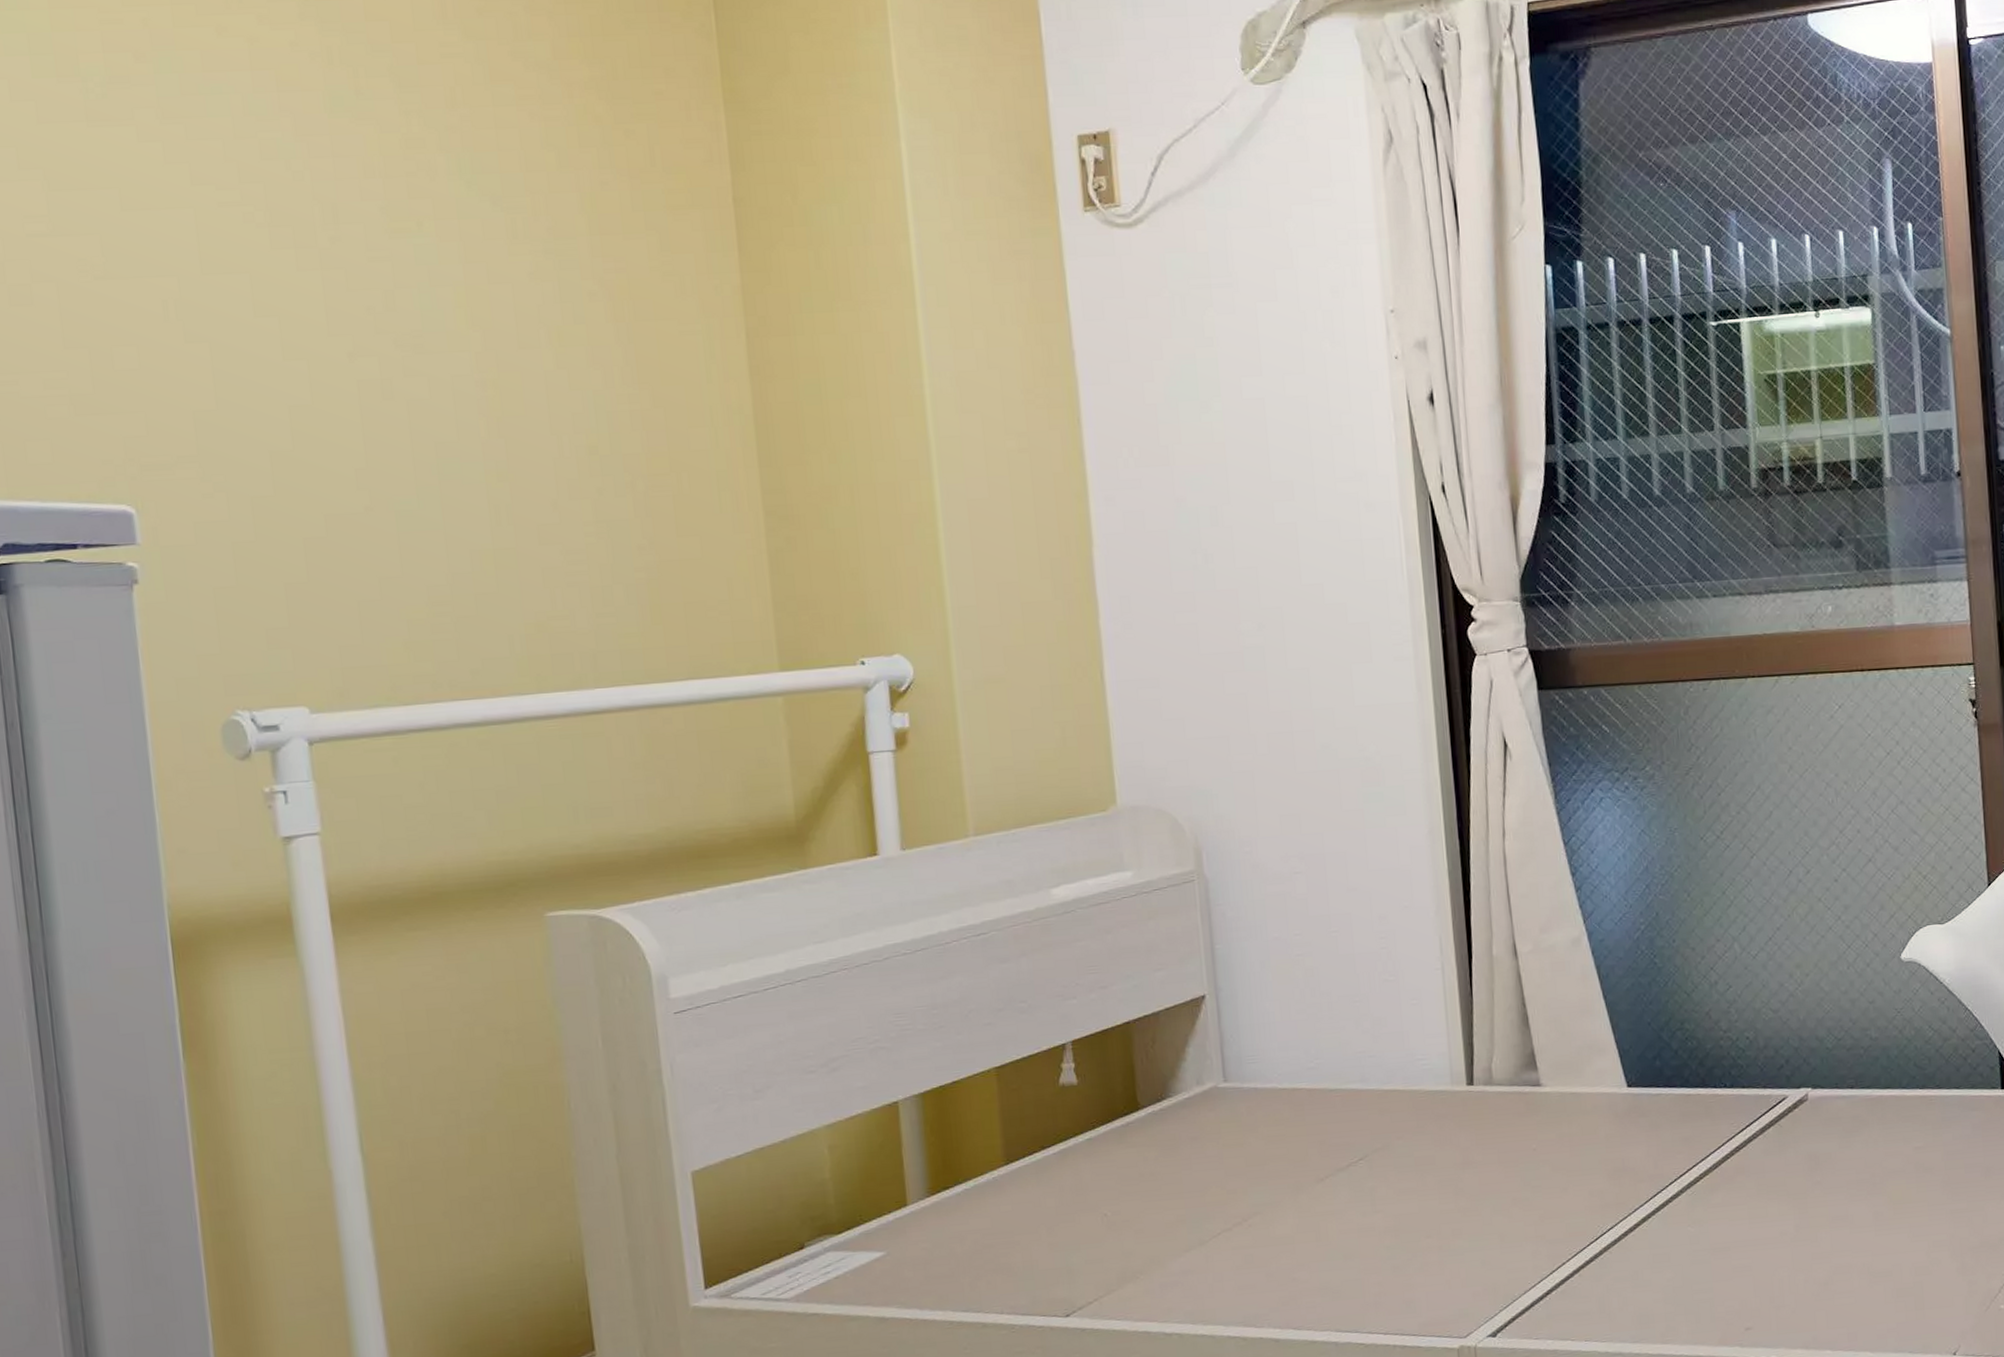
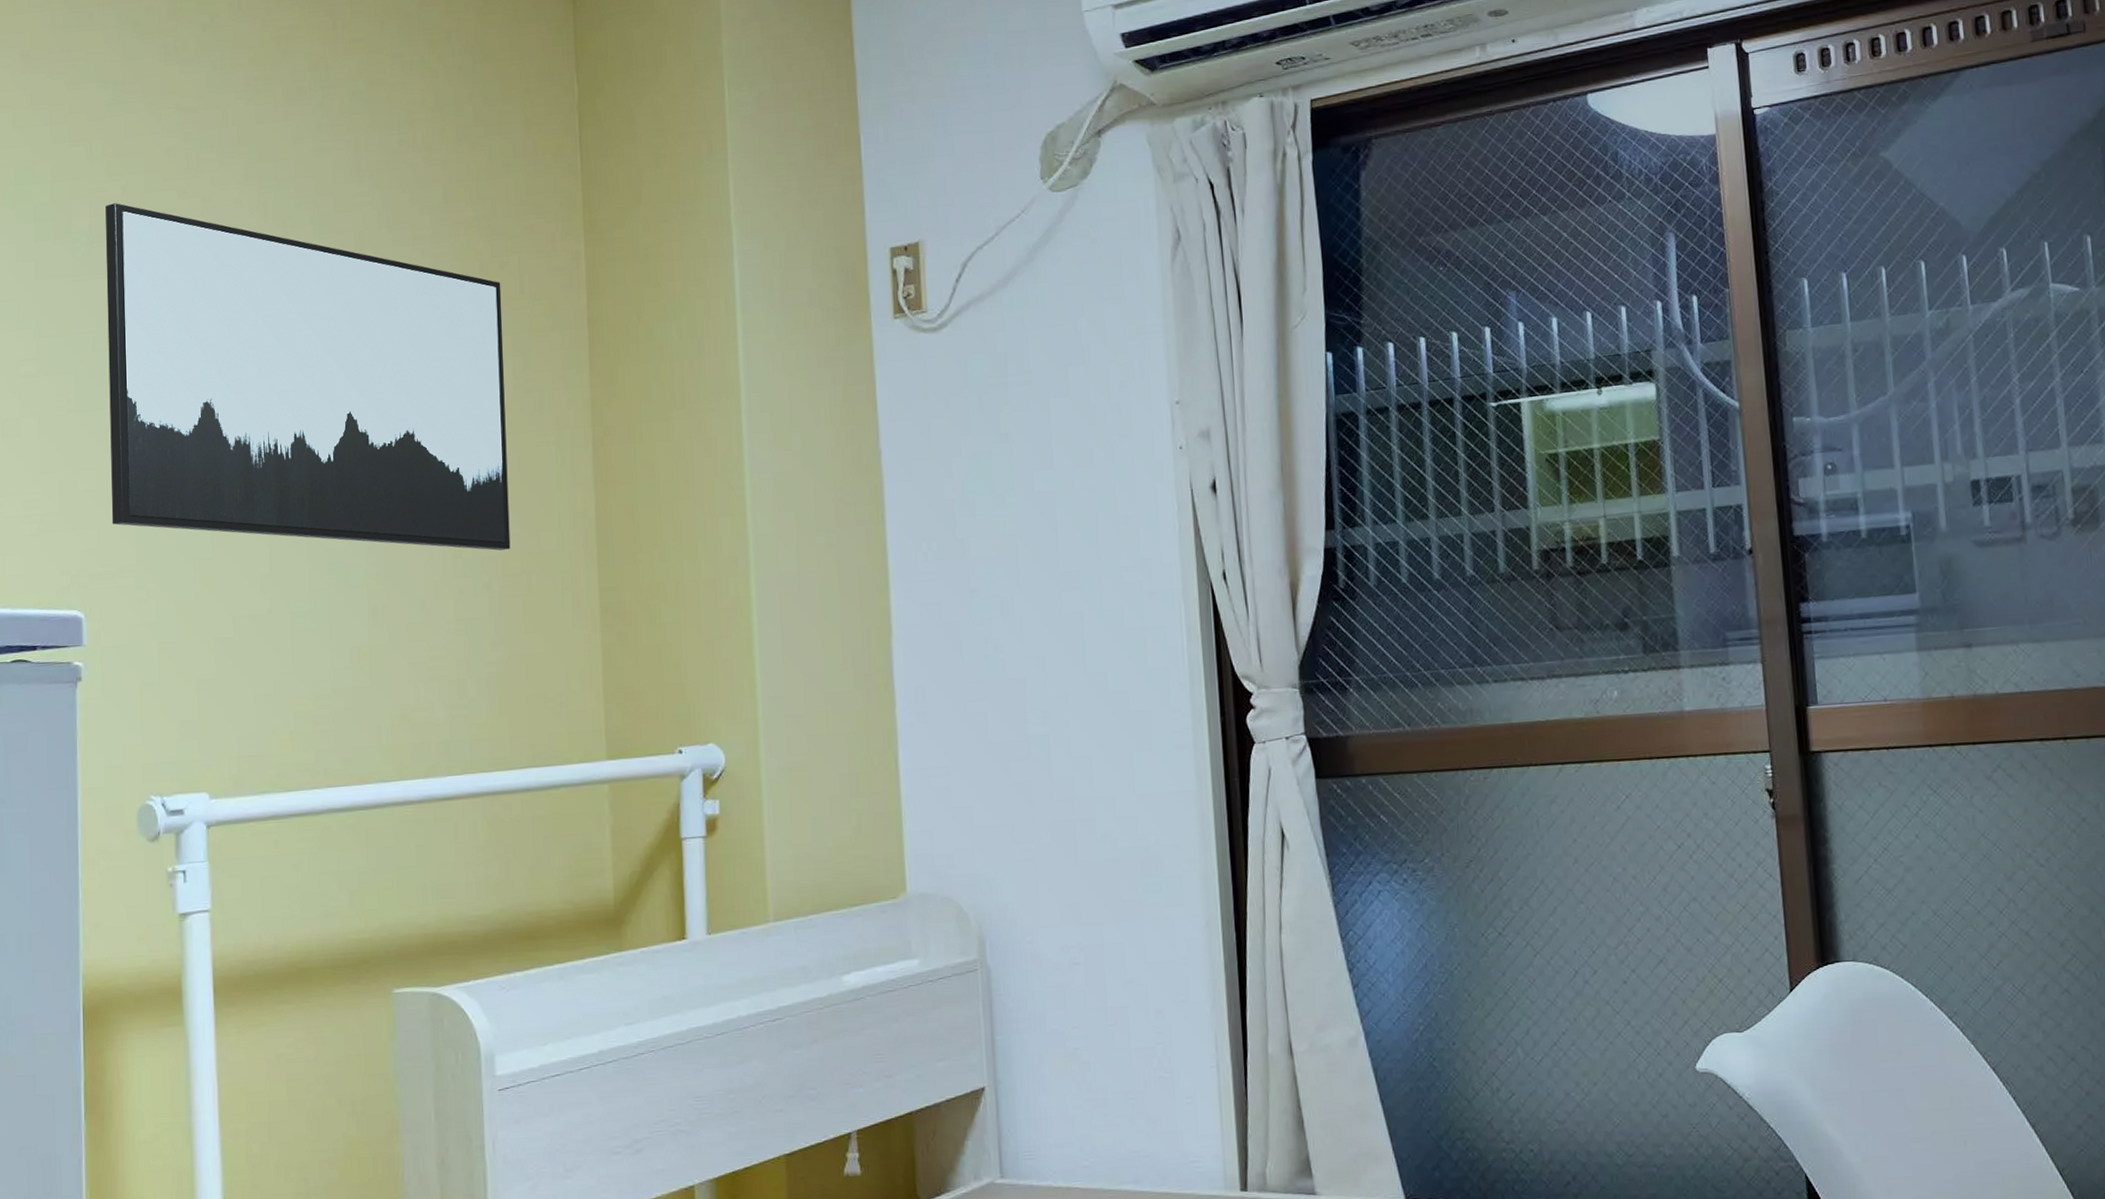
wall art: none [122,38,656,448] -> present [105,203,511,551]

